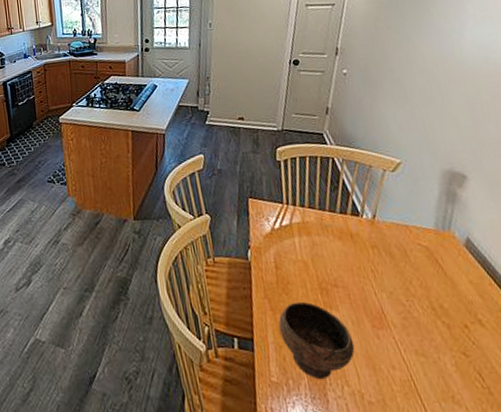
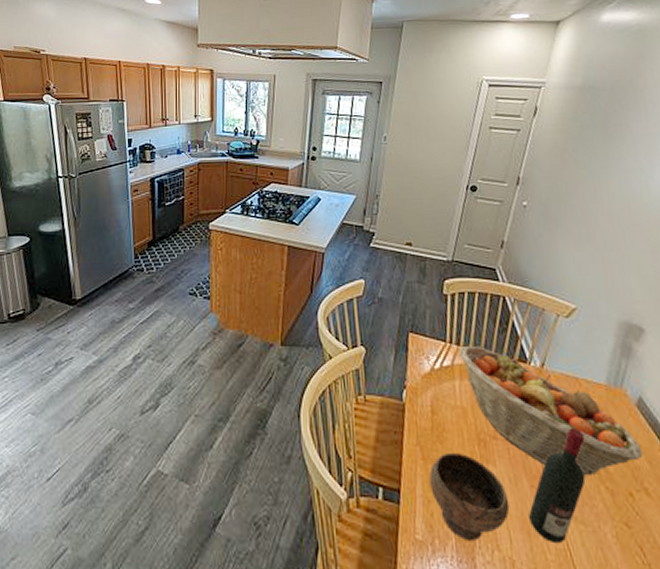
fruit basket: none [295,204,475,314] -> present [458,345,643,476]
wine bottle: none [373,270,423,375] -> present [529,427,586,543]

